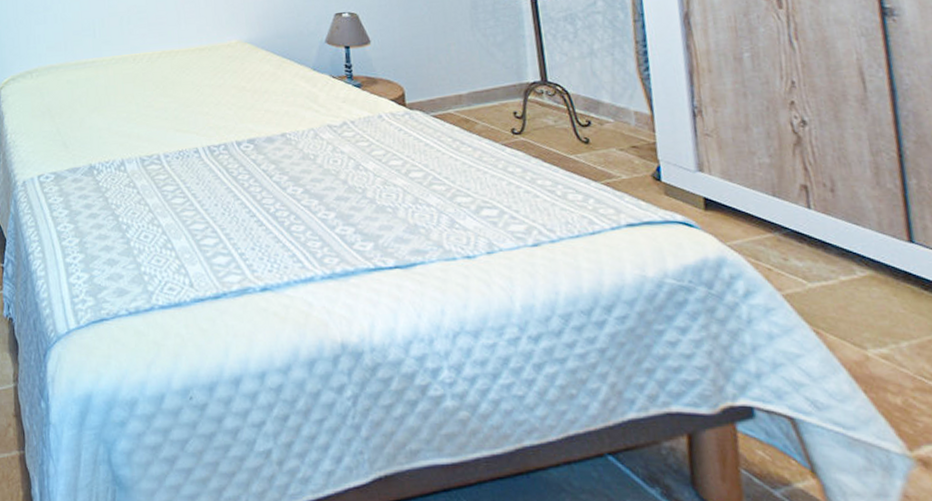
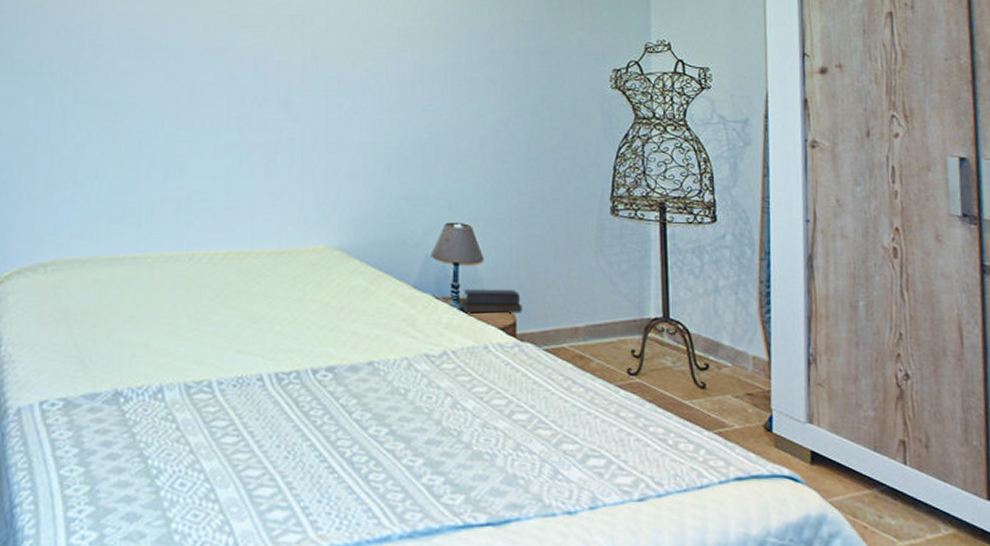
book: none [355,65,409,89] -> present [461,289,523,314]

